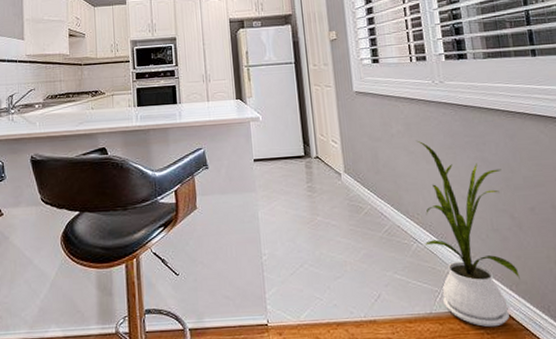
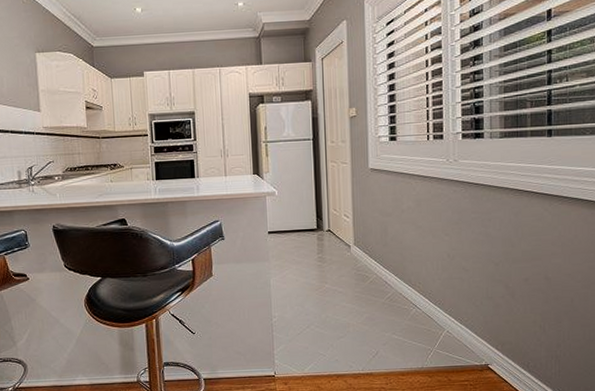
house plant: present [416,140,520,327] -> none [423,216,506,380]

